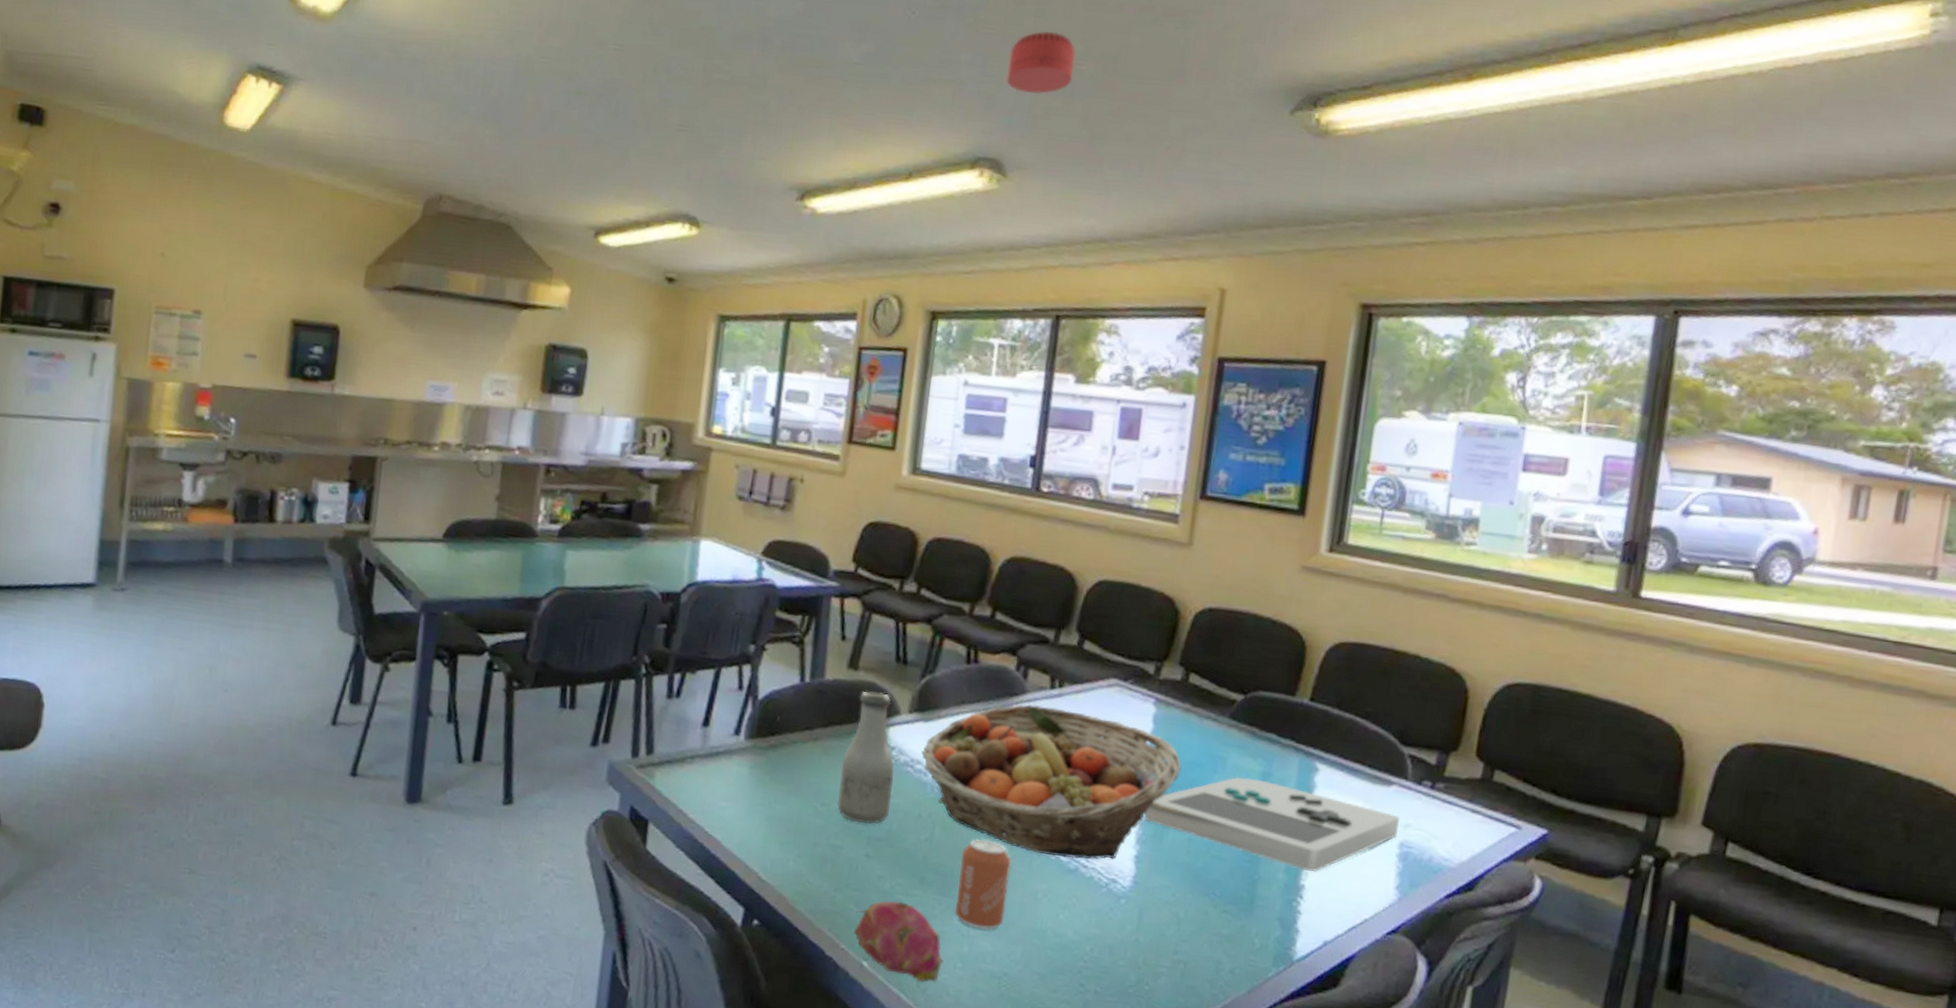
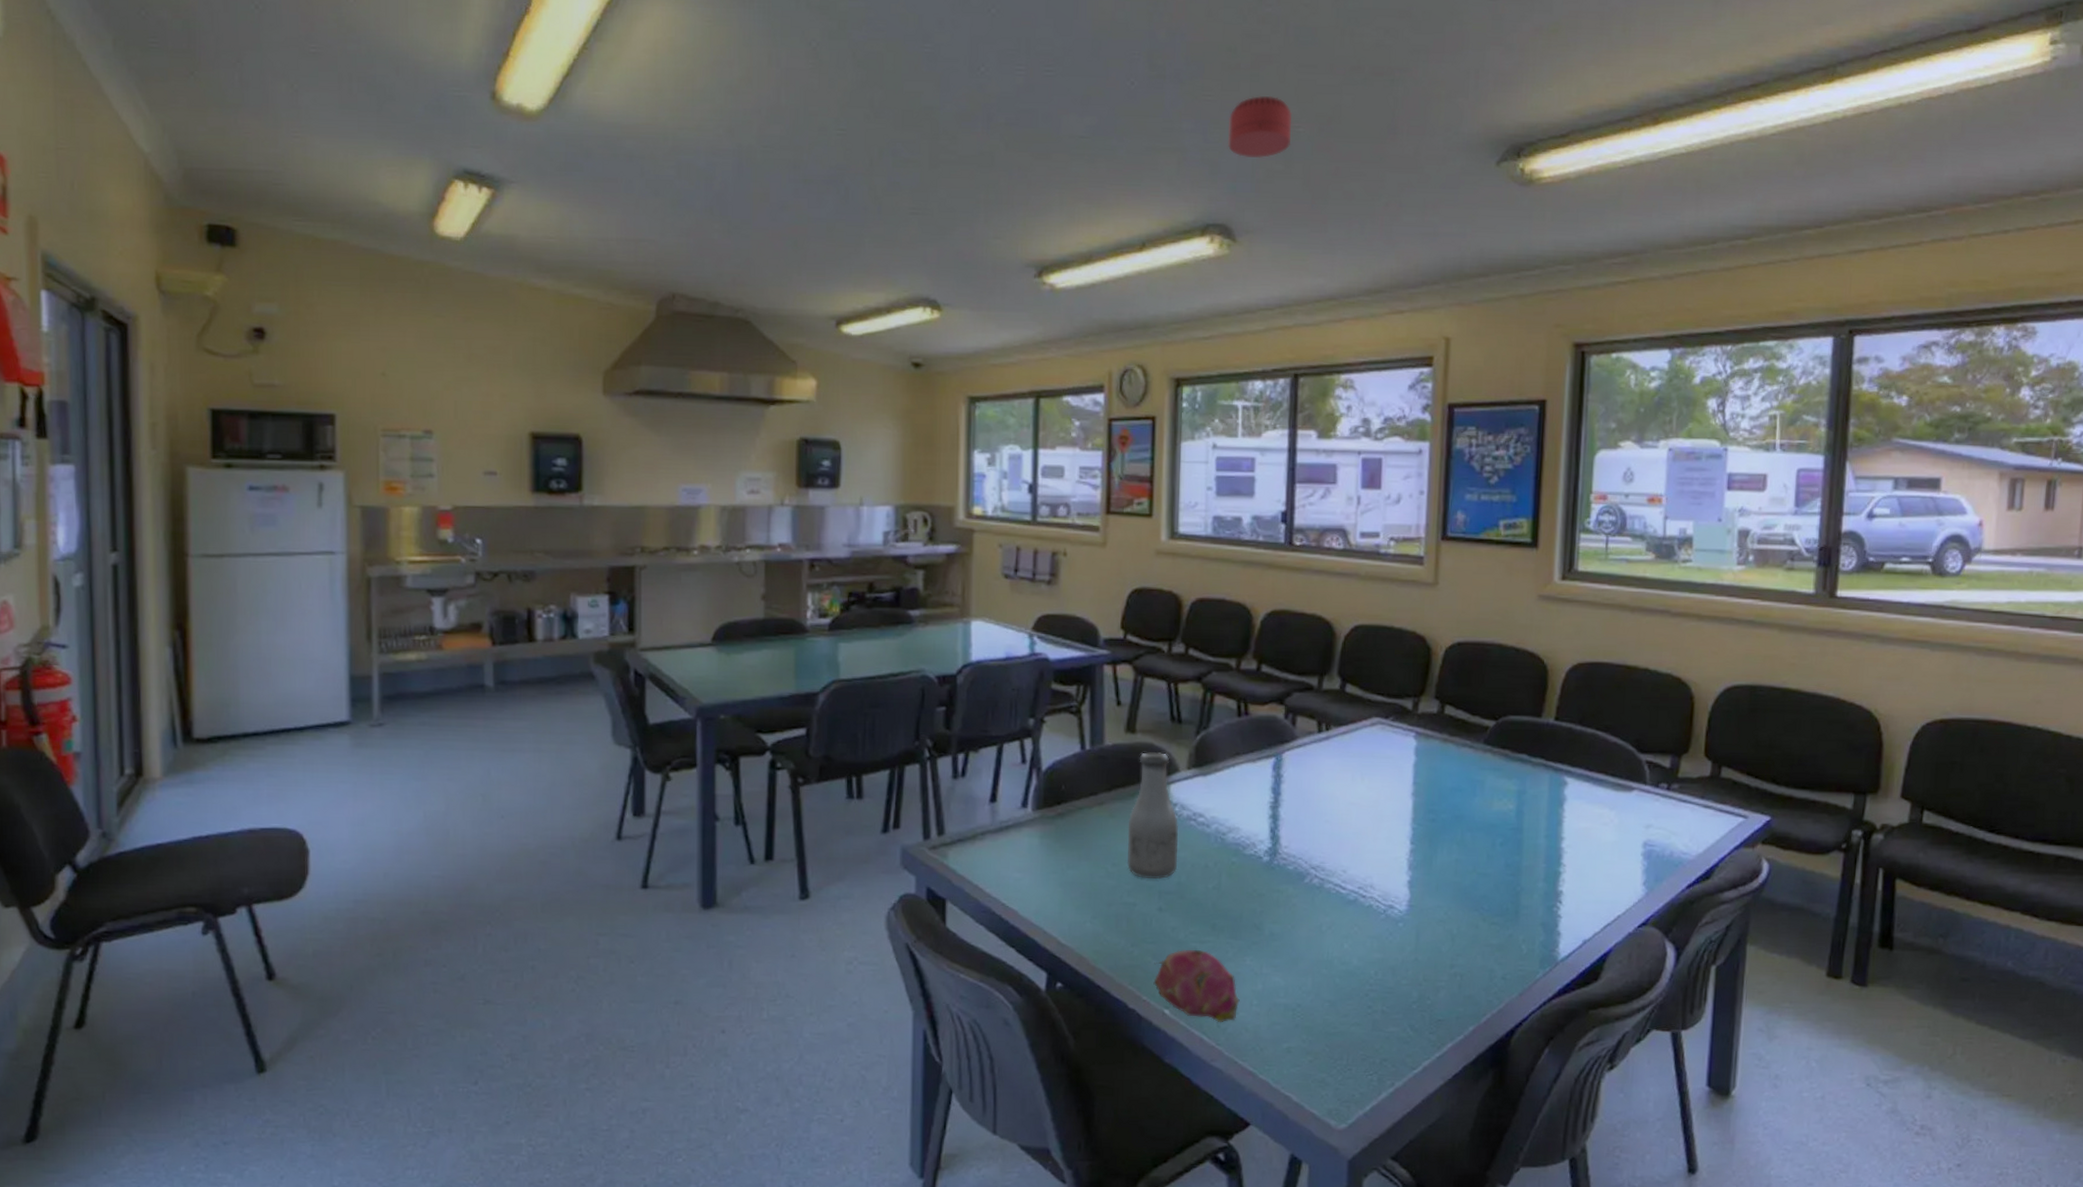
fruit basket: present [920,704,1182,860] -> none [1202,749,1444,891]
can: present [955,839,1011,930] -> none [1247,881,1295,967]
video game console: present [1144,776,1399,872] -> none [1414,797,1642,878]

